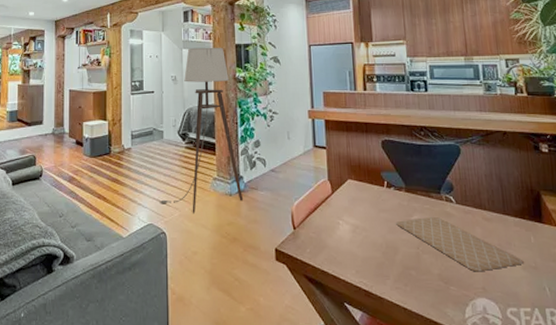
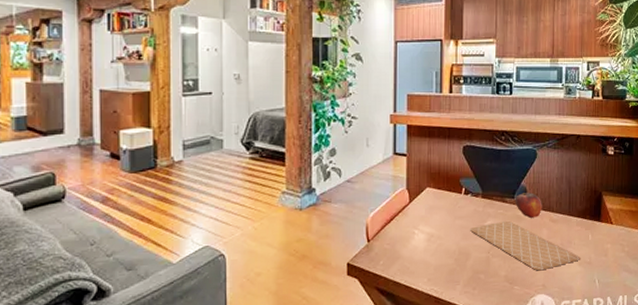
floor lamp: present [159,47,243,213] -> none [217,40,314,231]
fruit: none [441,189,473,215] -> present [515,192,542,218]

